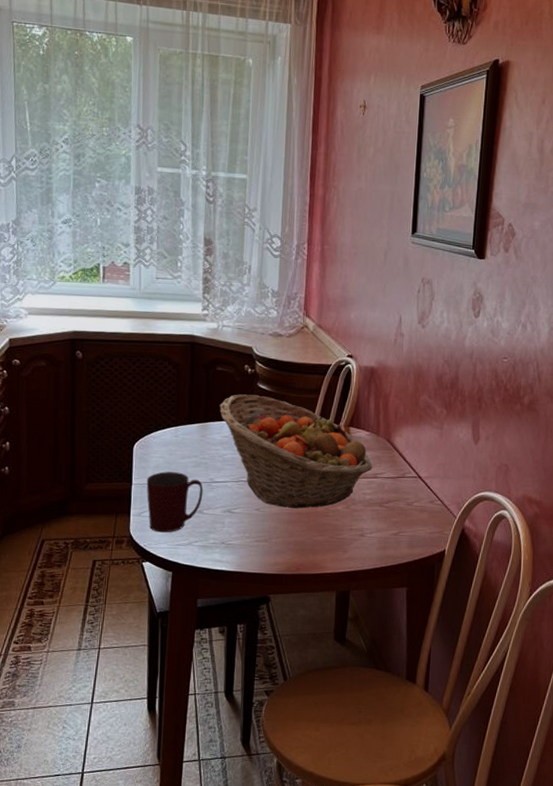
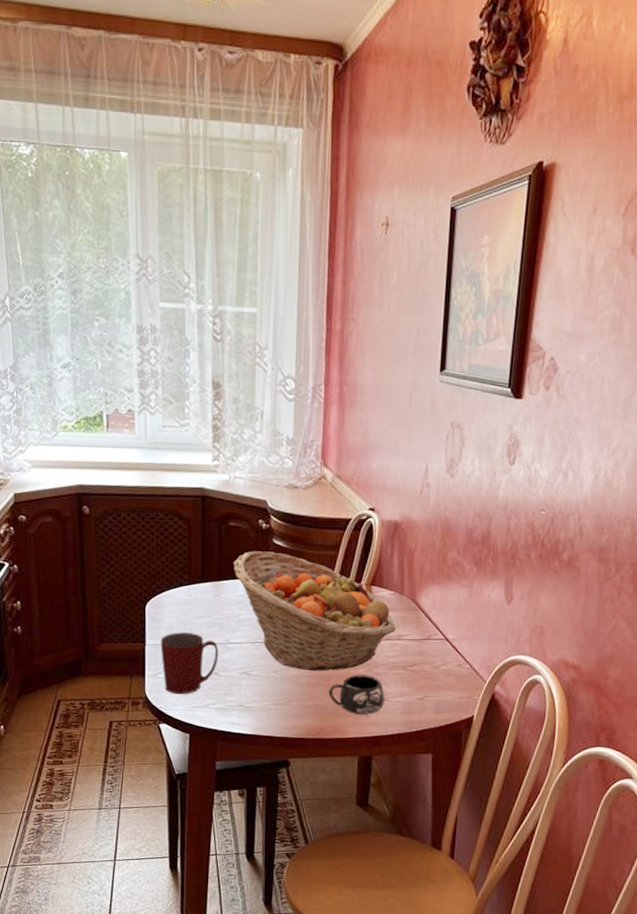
mug: none [308,511,362,550] -> present [328,675,385,715]

